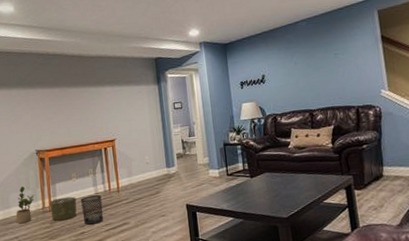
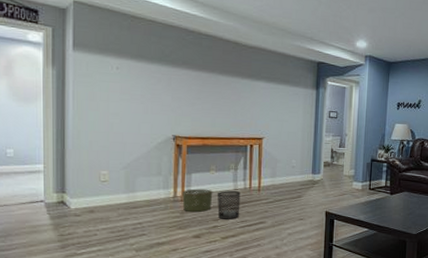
potted plant: present [15,187,35,223] -> none [141,172,166,209]

